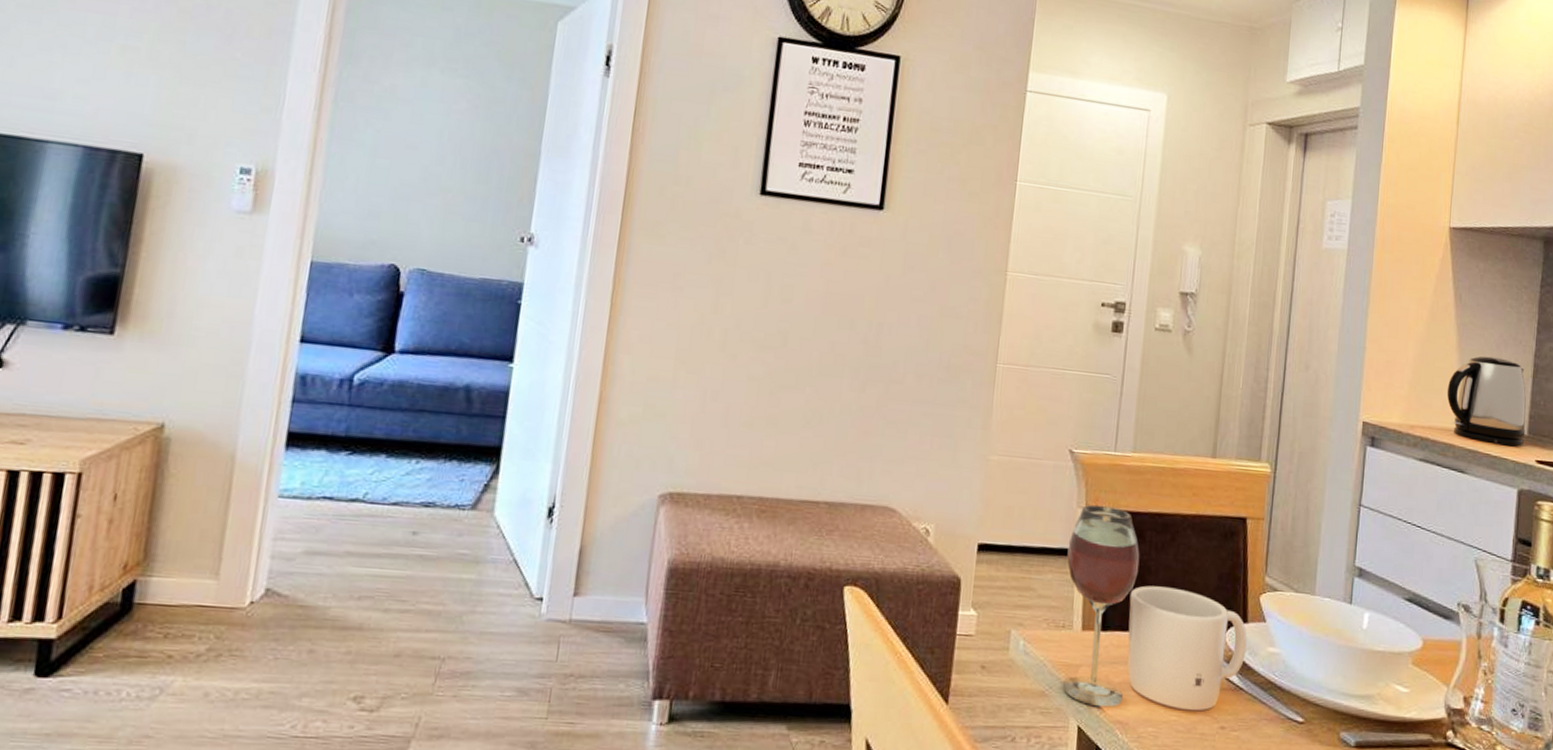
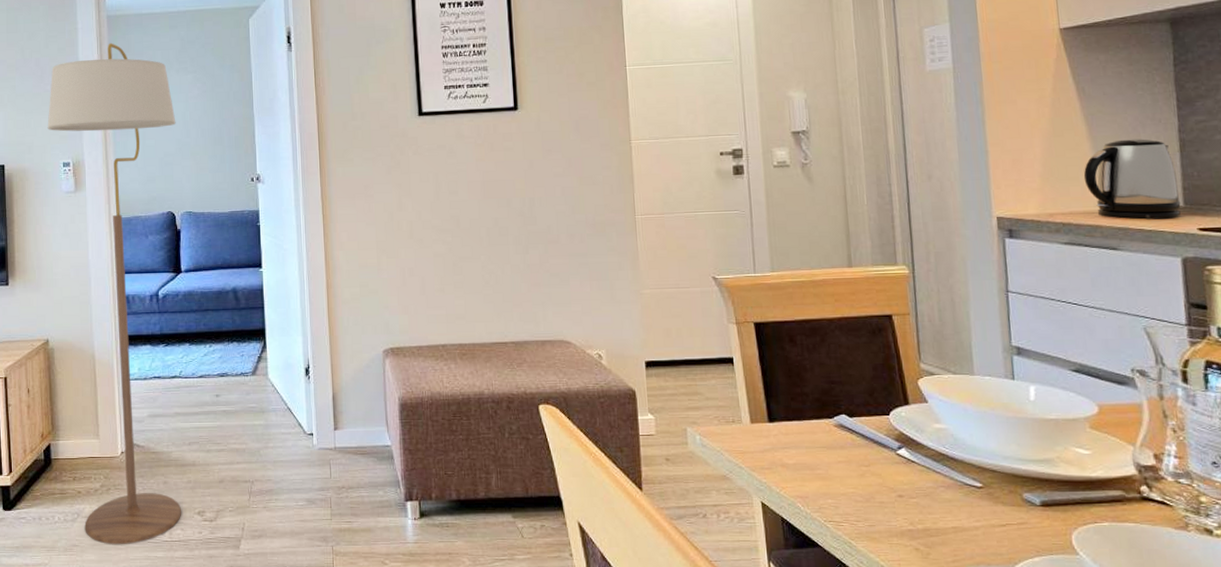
floor lamp: none [167,10,427,740] -> present [47,43,181,545]
wineglass: present [1063,504,1140,708] -> none [725,319,799,485]
mug: present [1127,585,1247,713] -> none [790,381,913,485]

